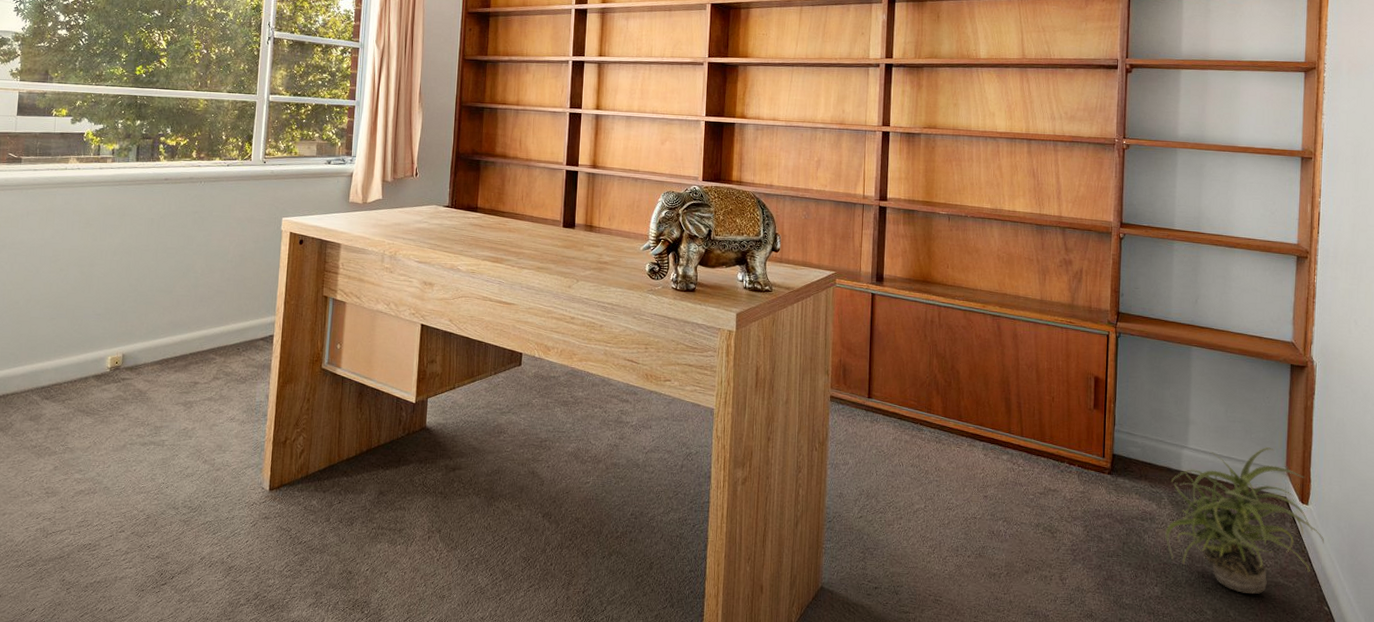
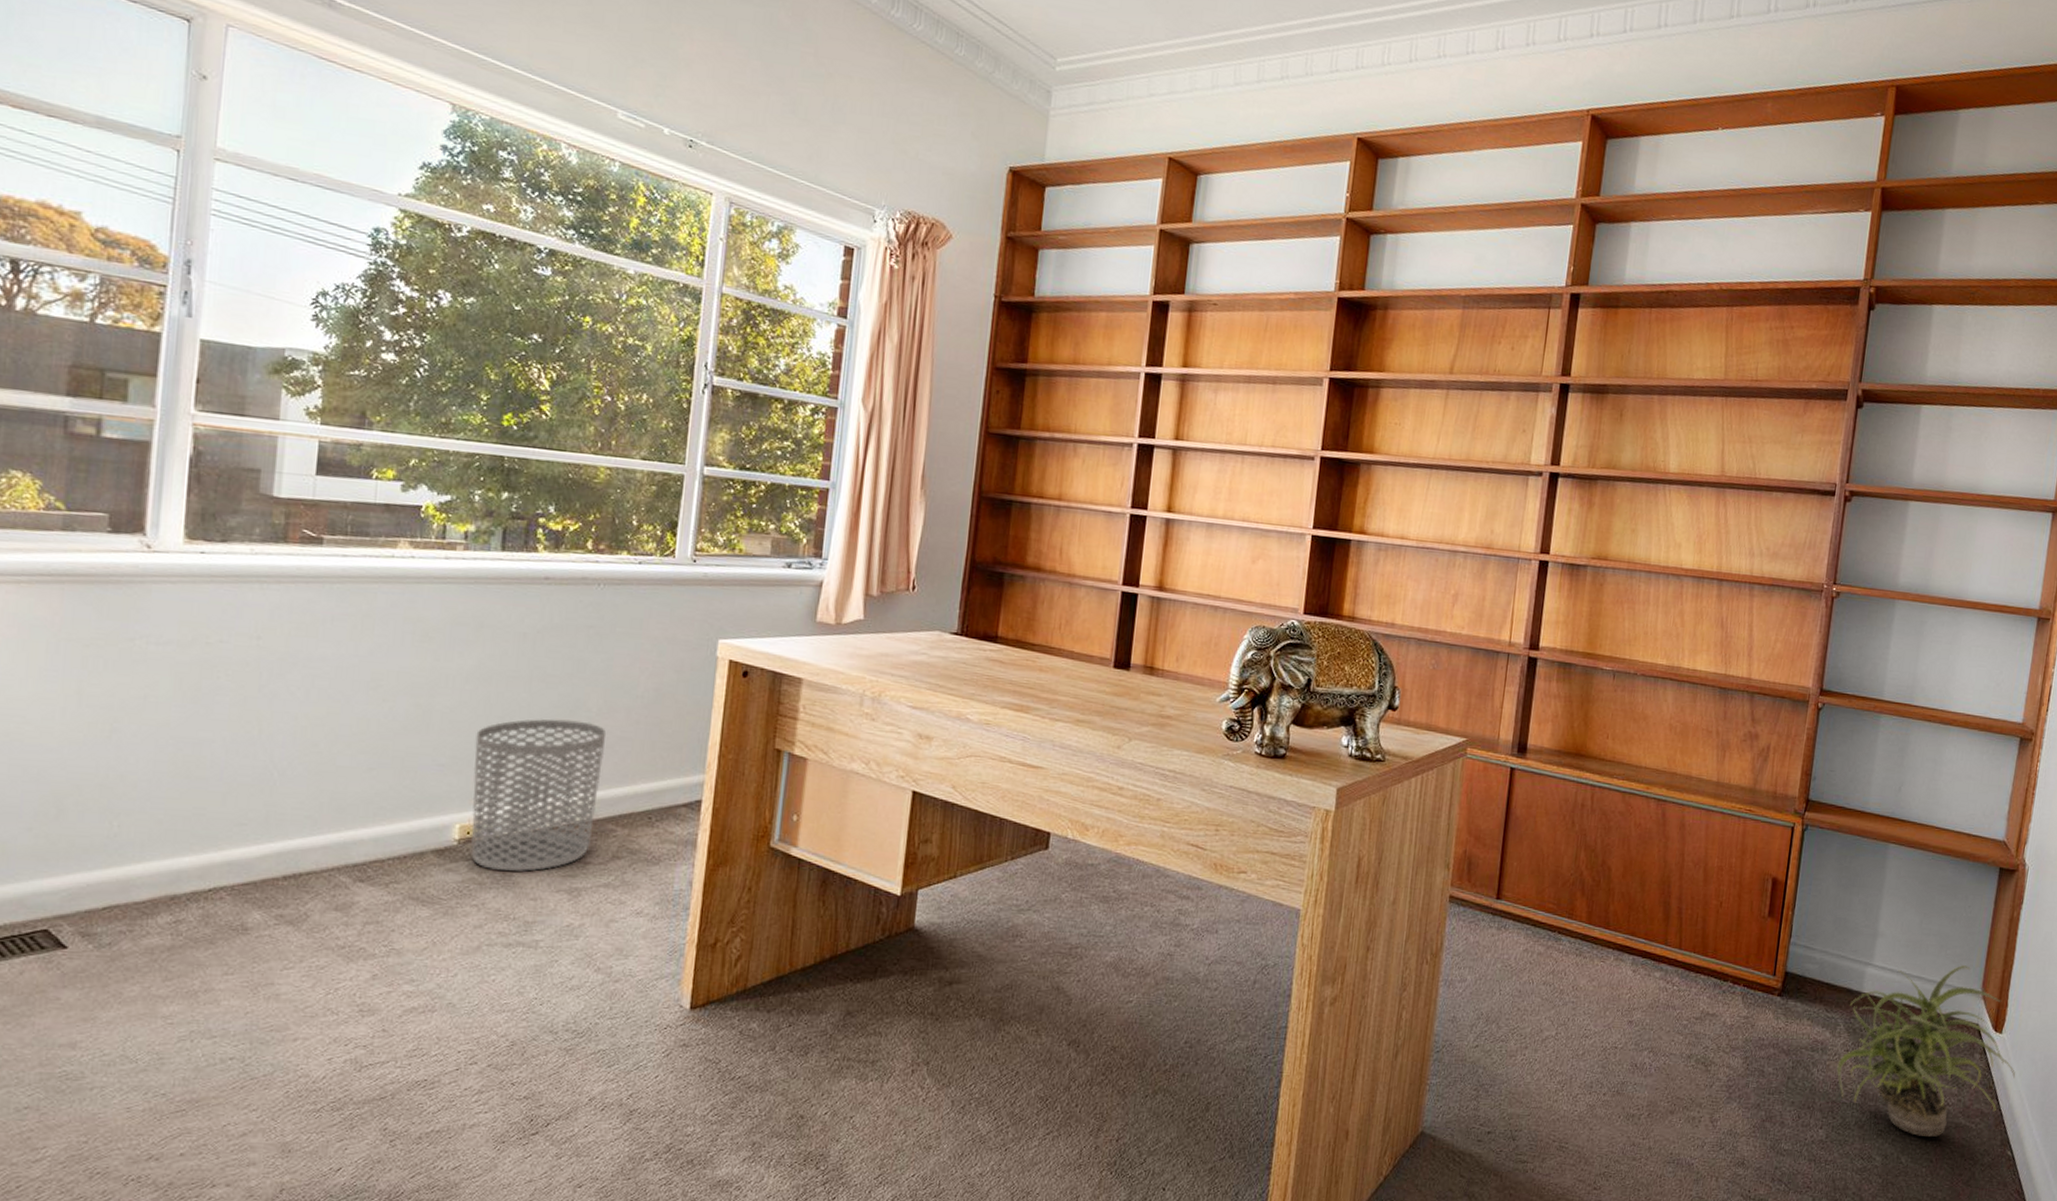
waste bin: none [119,279,208,390] -> present [471,719,607,872]

